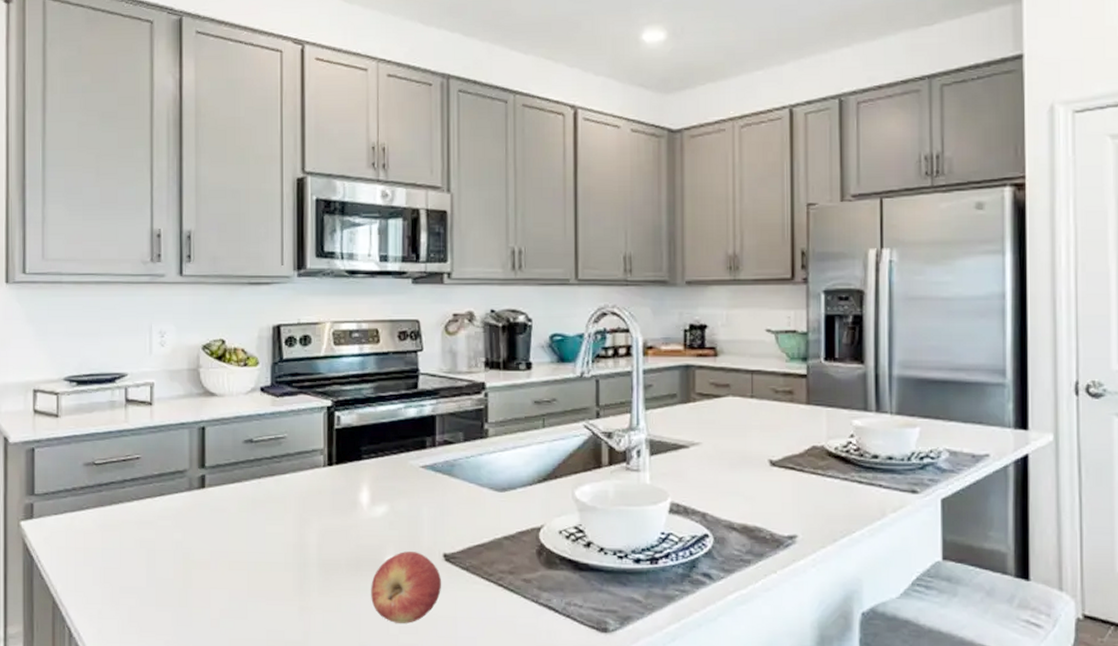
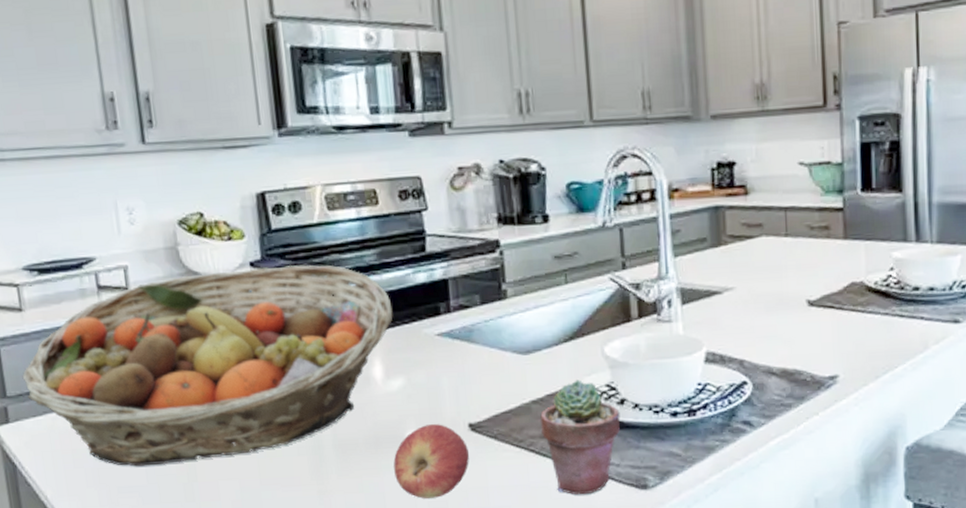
fruit basket: none [50,393,383,569] -> present [22,265,393,467]
potted succulent: none [511,520,586,633] -> present [540,380,620,495]

